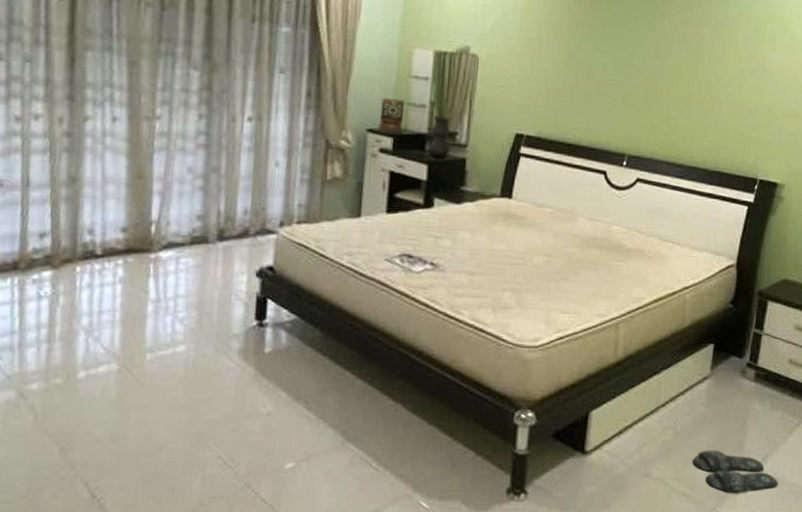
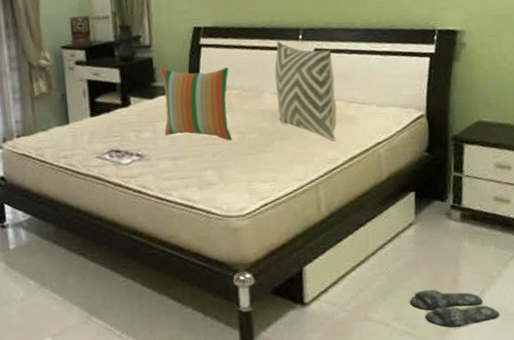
pillow: none [466,171,546,263] -> present [160,67,232,141]
pillow: none [589,164,654,278] -> present [274,41,337,141]

